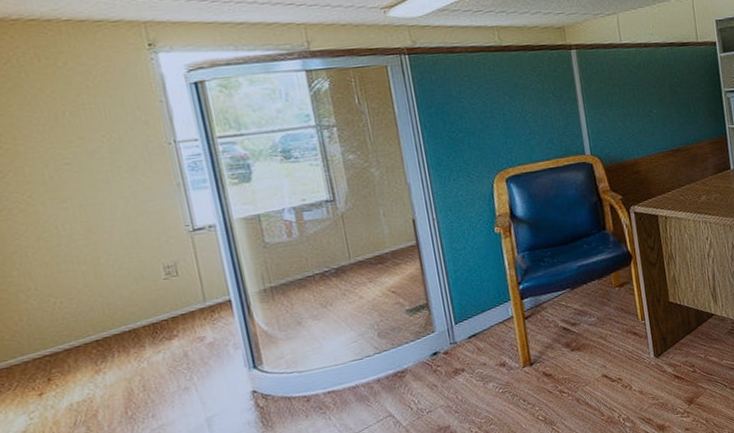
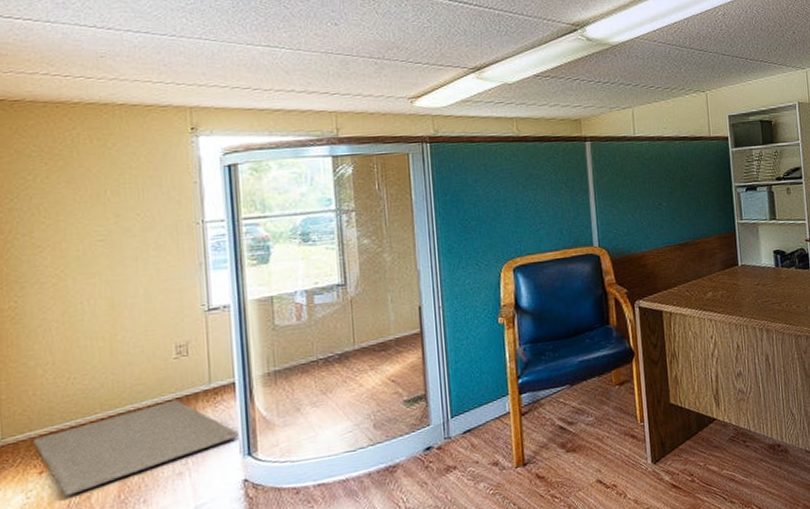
rug: none [26,318,242,416] -> present [32,399,239,497]

